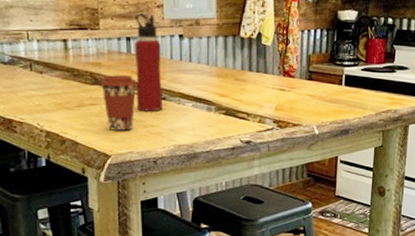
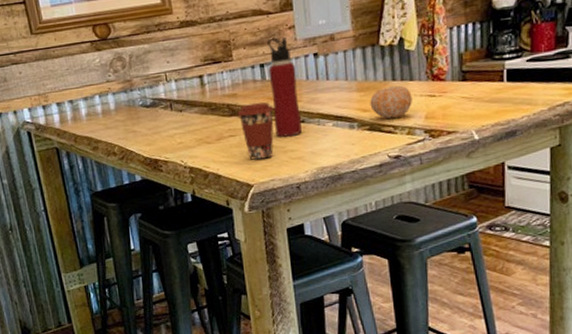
fruit: none [227,76,265,106] -> present [370,85,412,119]

